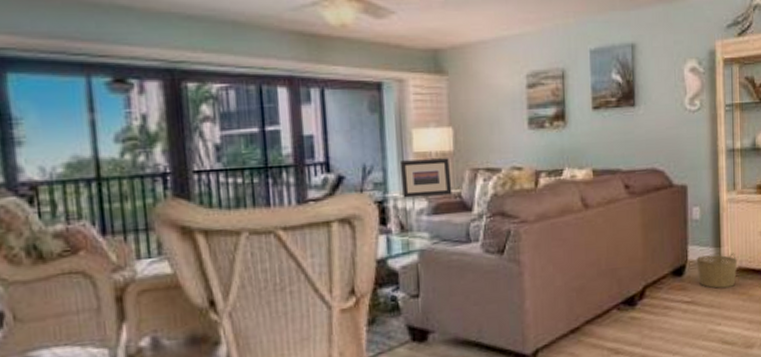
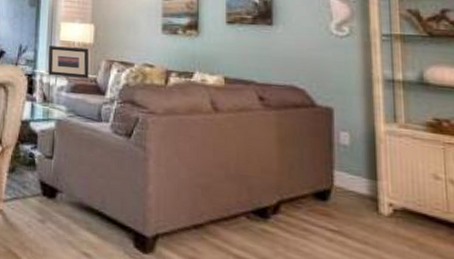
basket: present [696,253,738,289] -> none [344,184,402,228]

